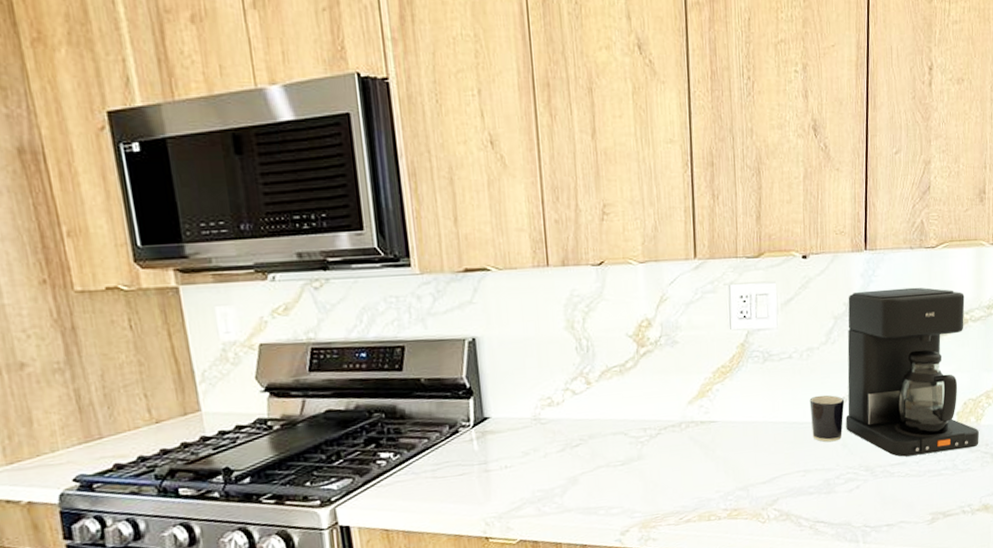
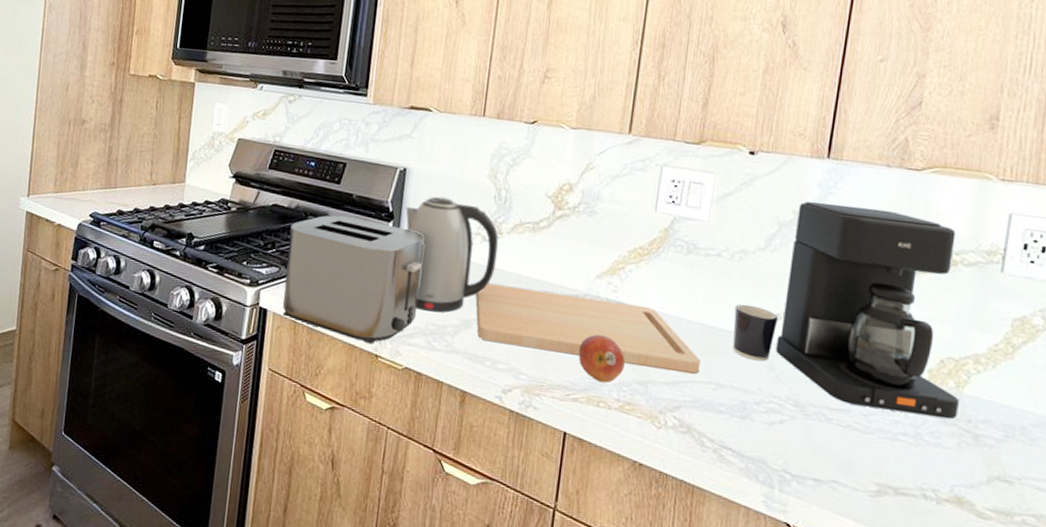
toaster: none [355,401,520,529] -> present [283,215,424,345]
kettle: none [484,359,591,480] -> present [406,196,499,312]
cutting board: none [577,419,789,492] -> present [475,283,700,374]
fruit: none [683,455,726,499] -> present [578,334,625,384]

